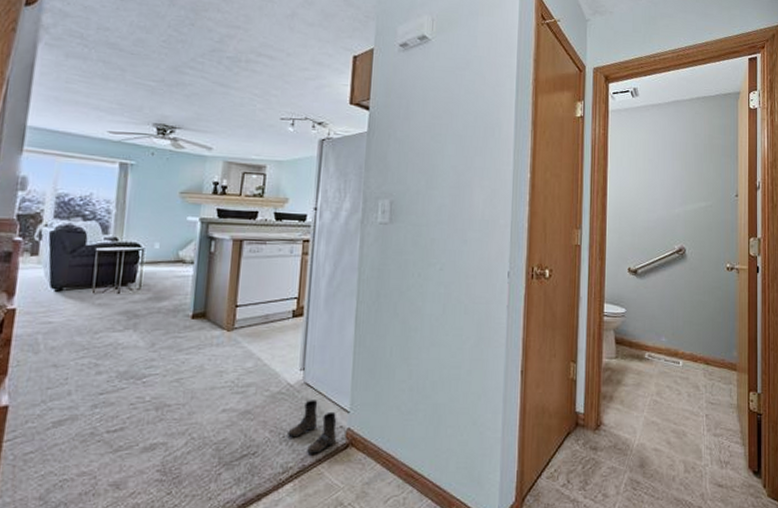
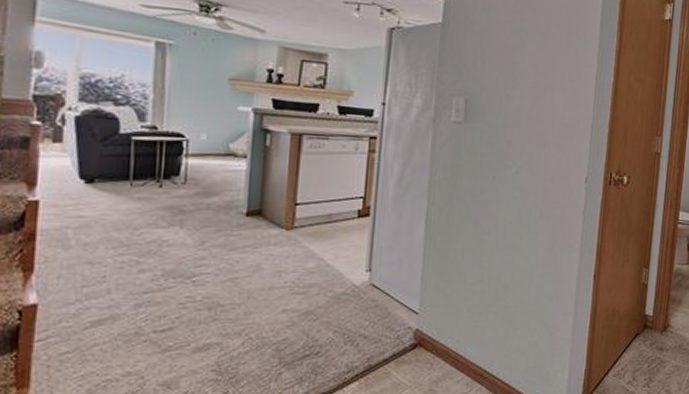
boots: present [288,400,337,454] -> none [353,301,405,354]

